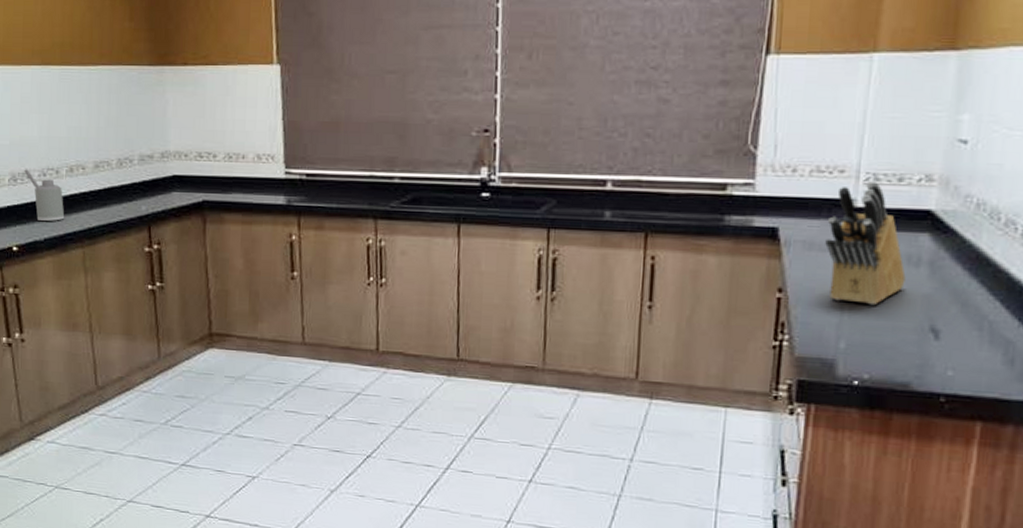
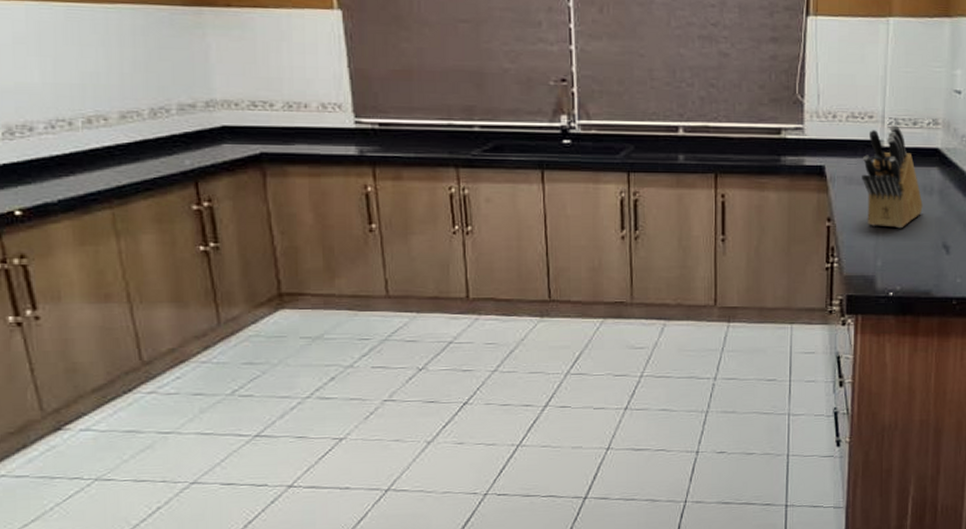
soap dispenser: present [24,169,65,222] -> none [24,120,85,181]

